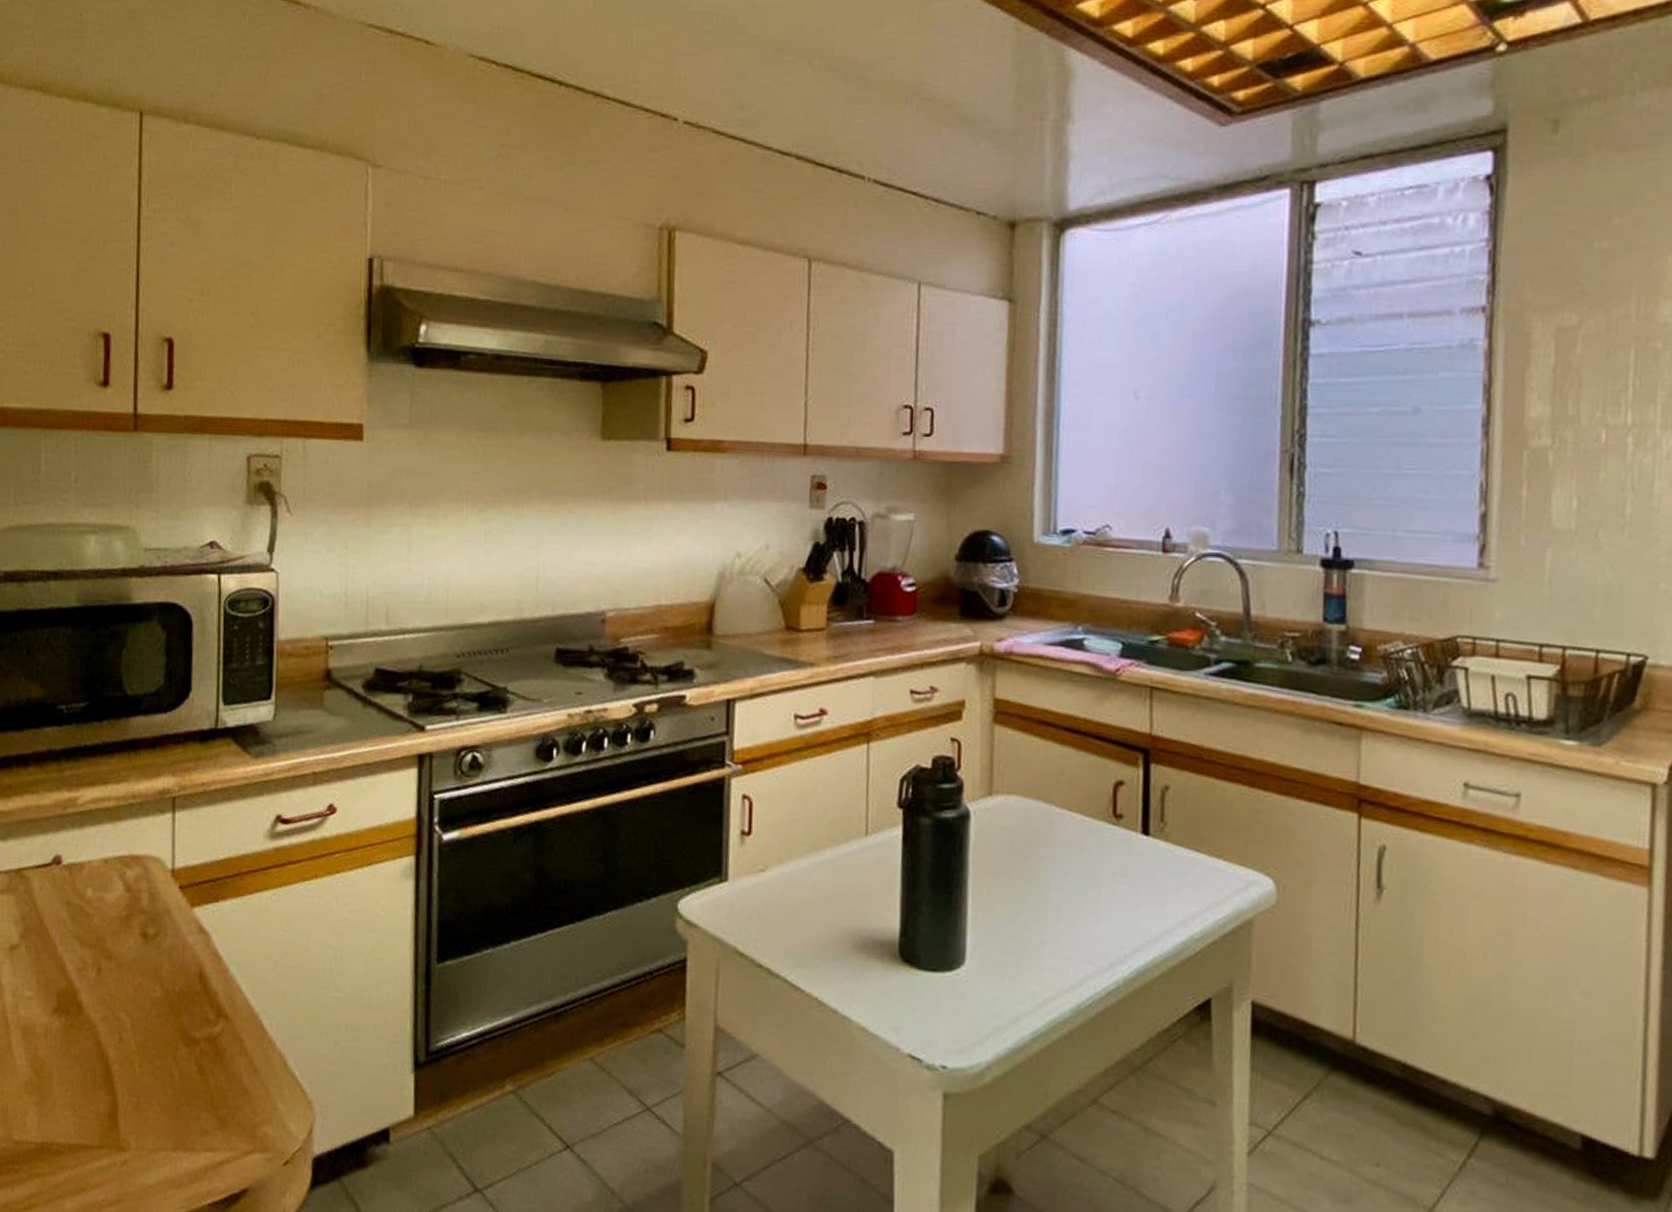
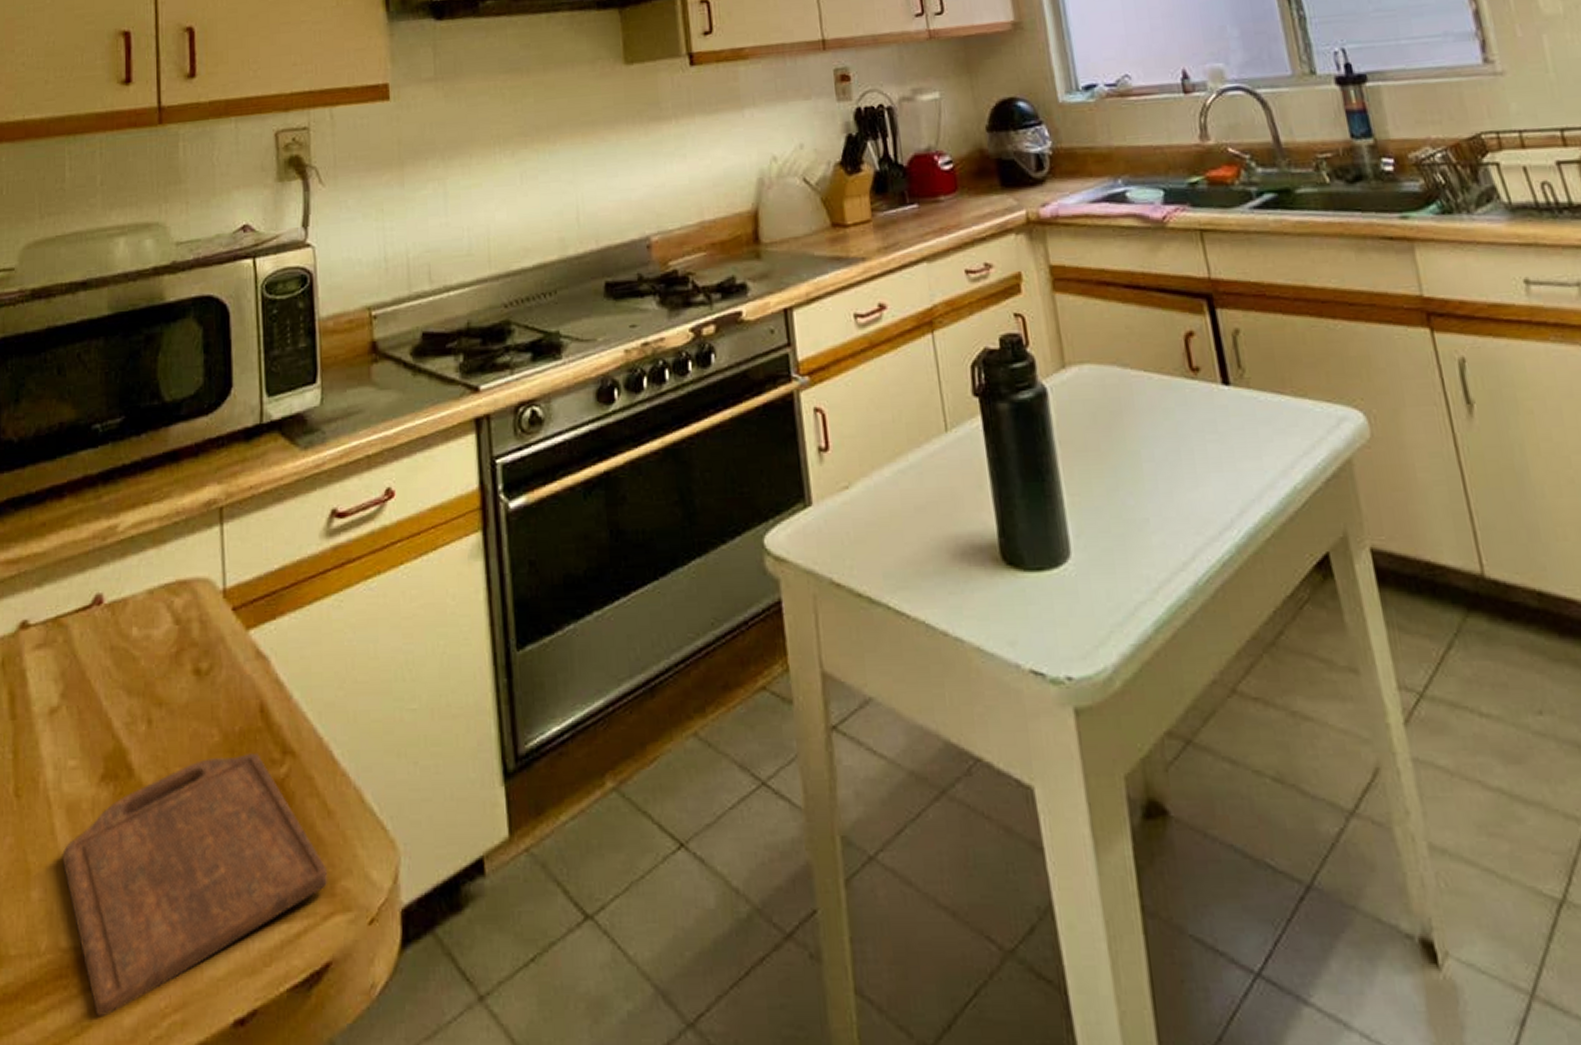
cutting board: none [18,1009,251,1199] -> present [63,752,328,1018]

